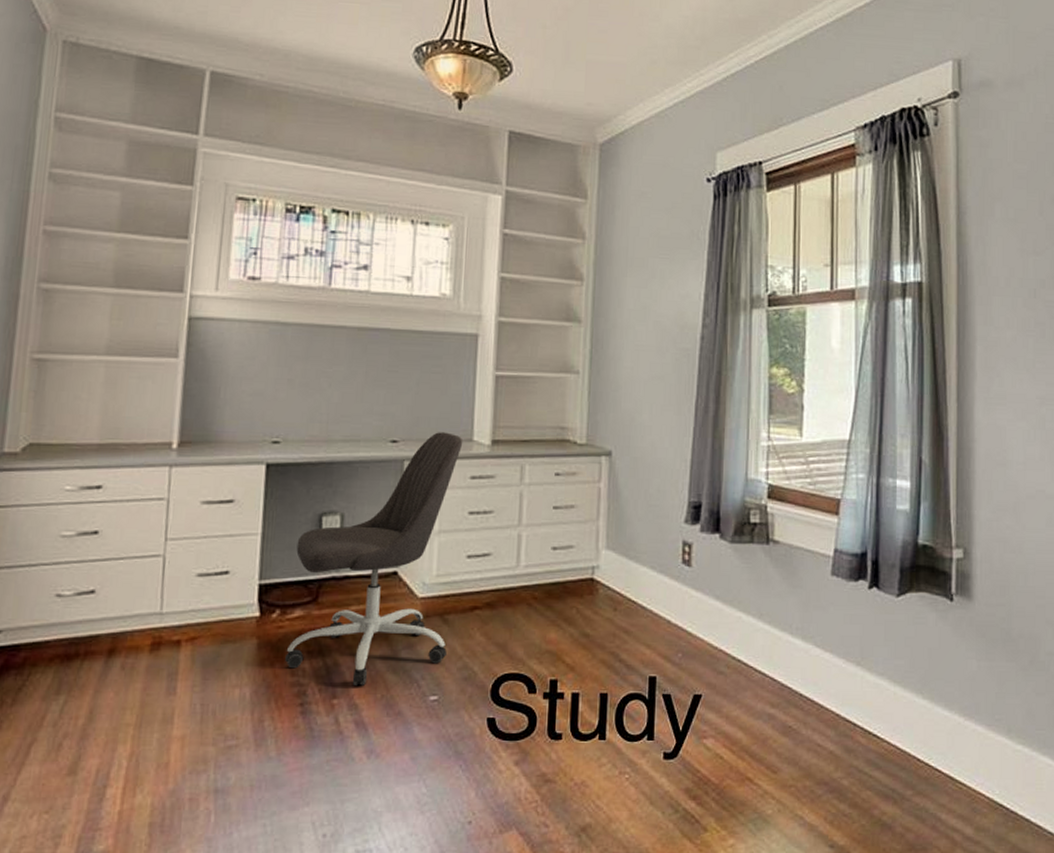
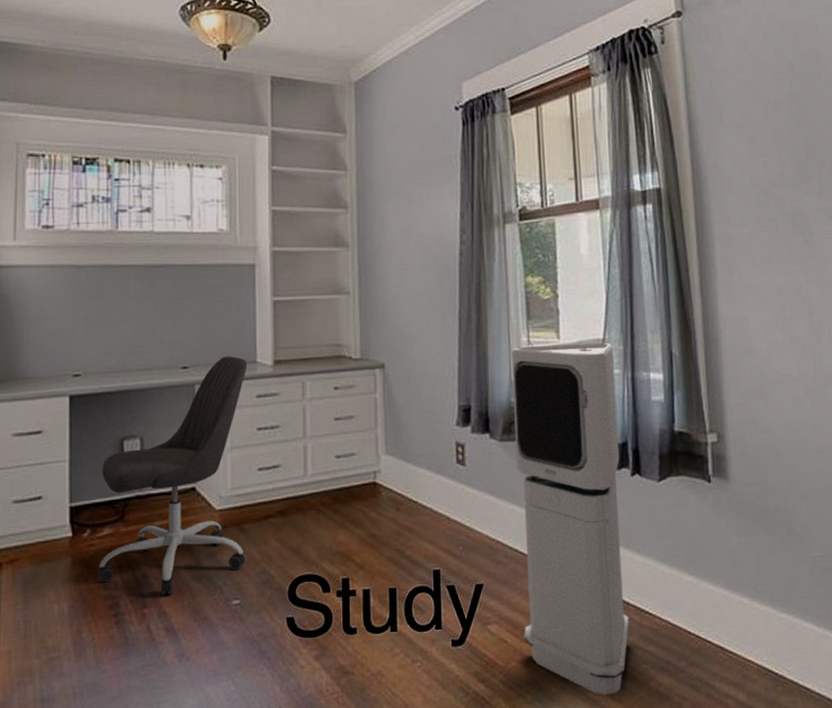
air purifier: none [742,442,859,821] -> present [511,343,629,695]

